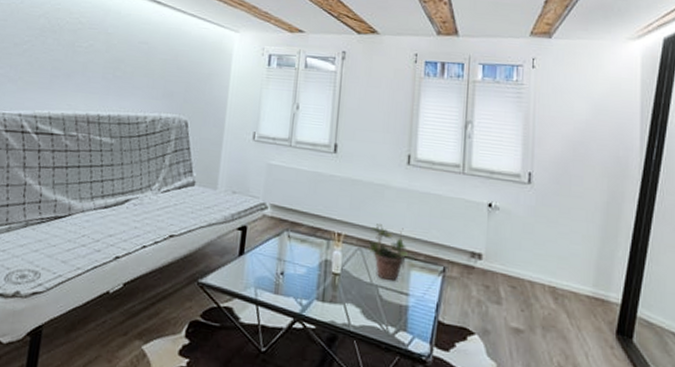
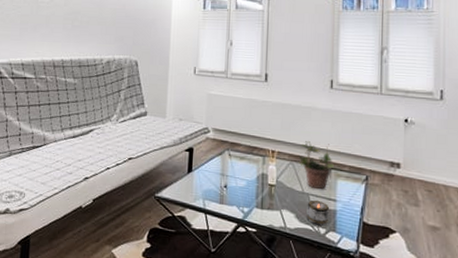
candle holder: none [374,292,401,324] -> present [306,199,330,226]

